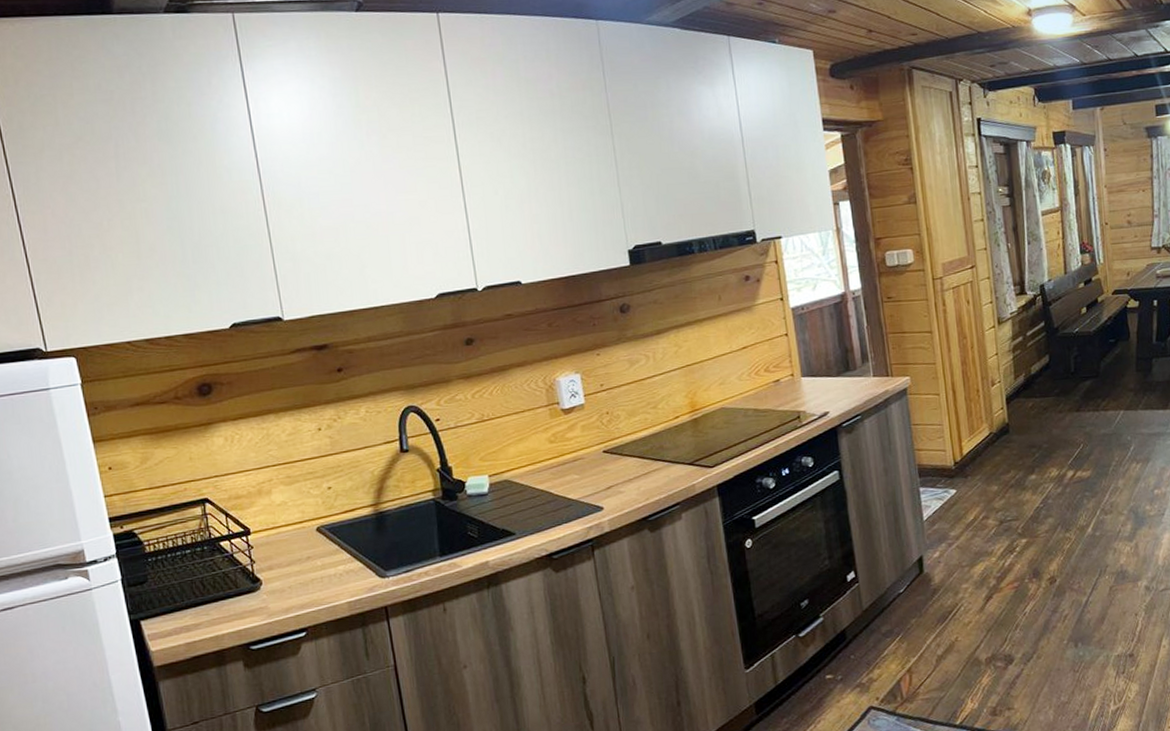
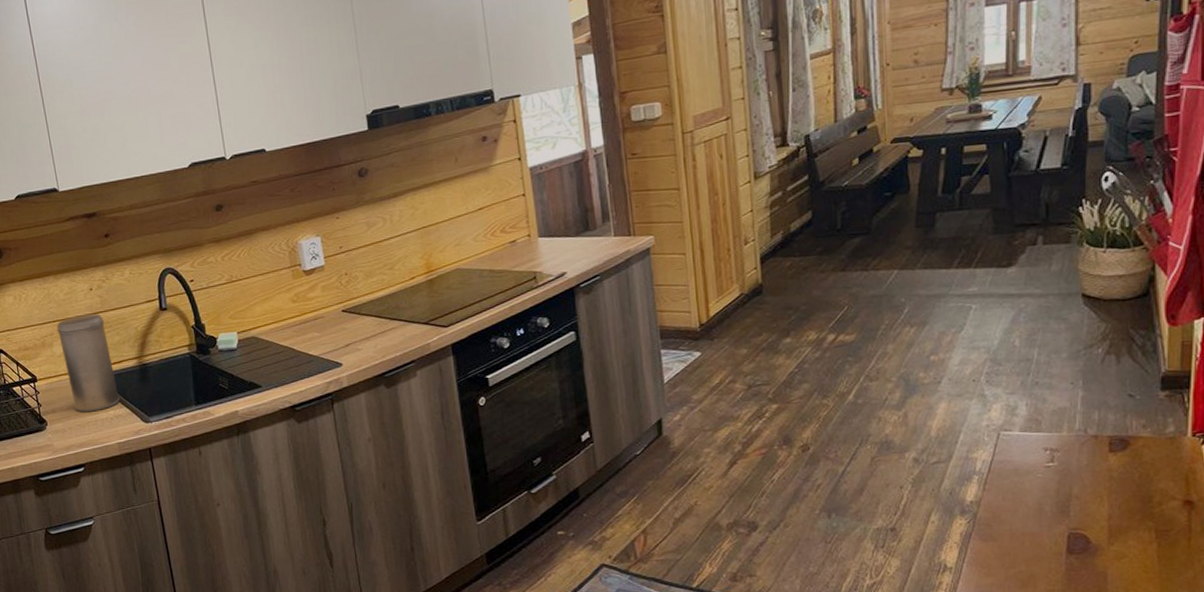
canister: none [276,457,352,569] -> present [56,314,120,413]

